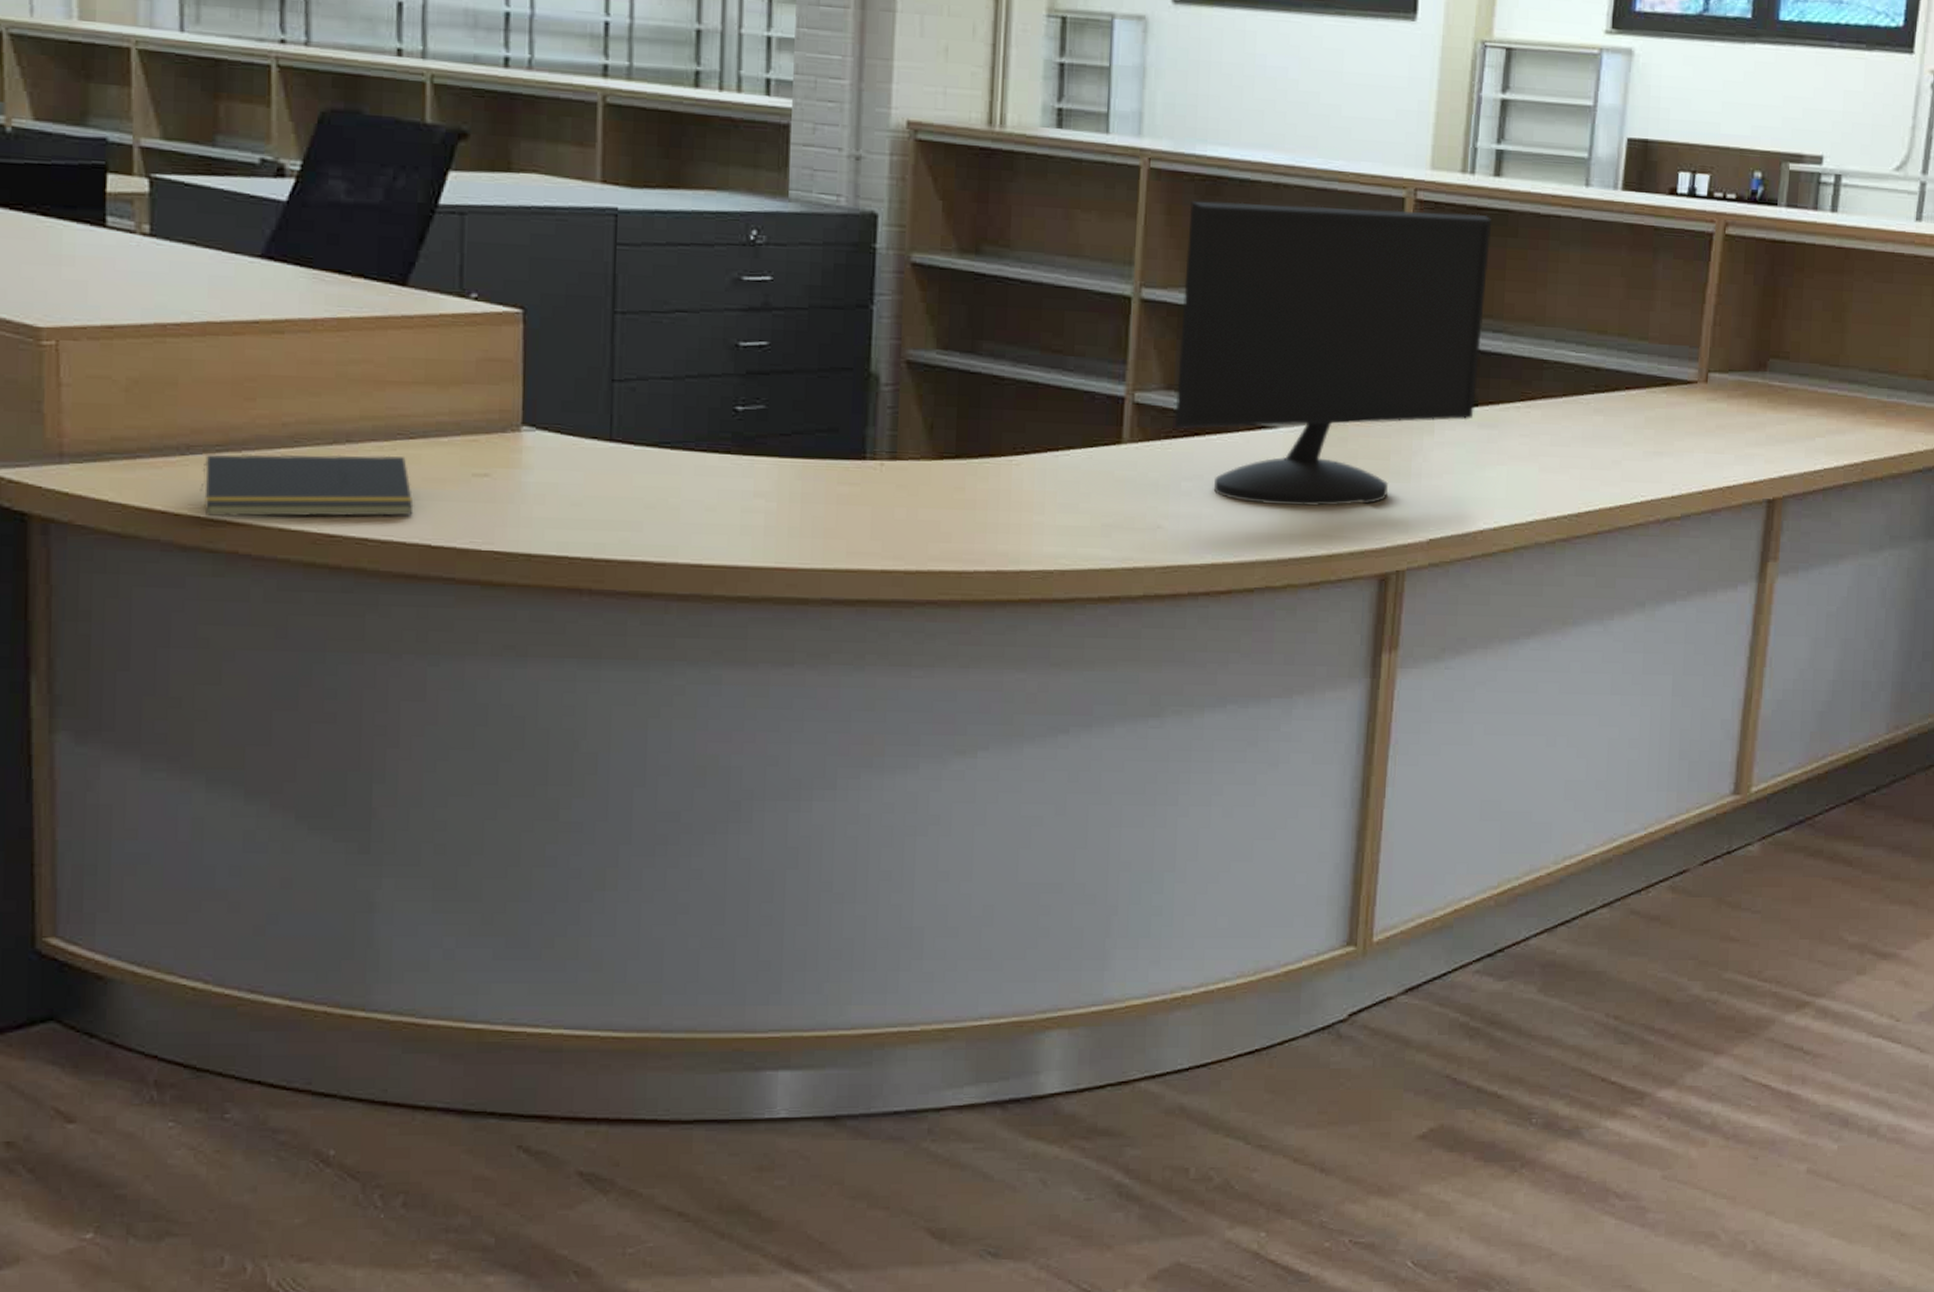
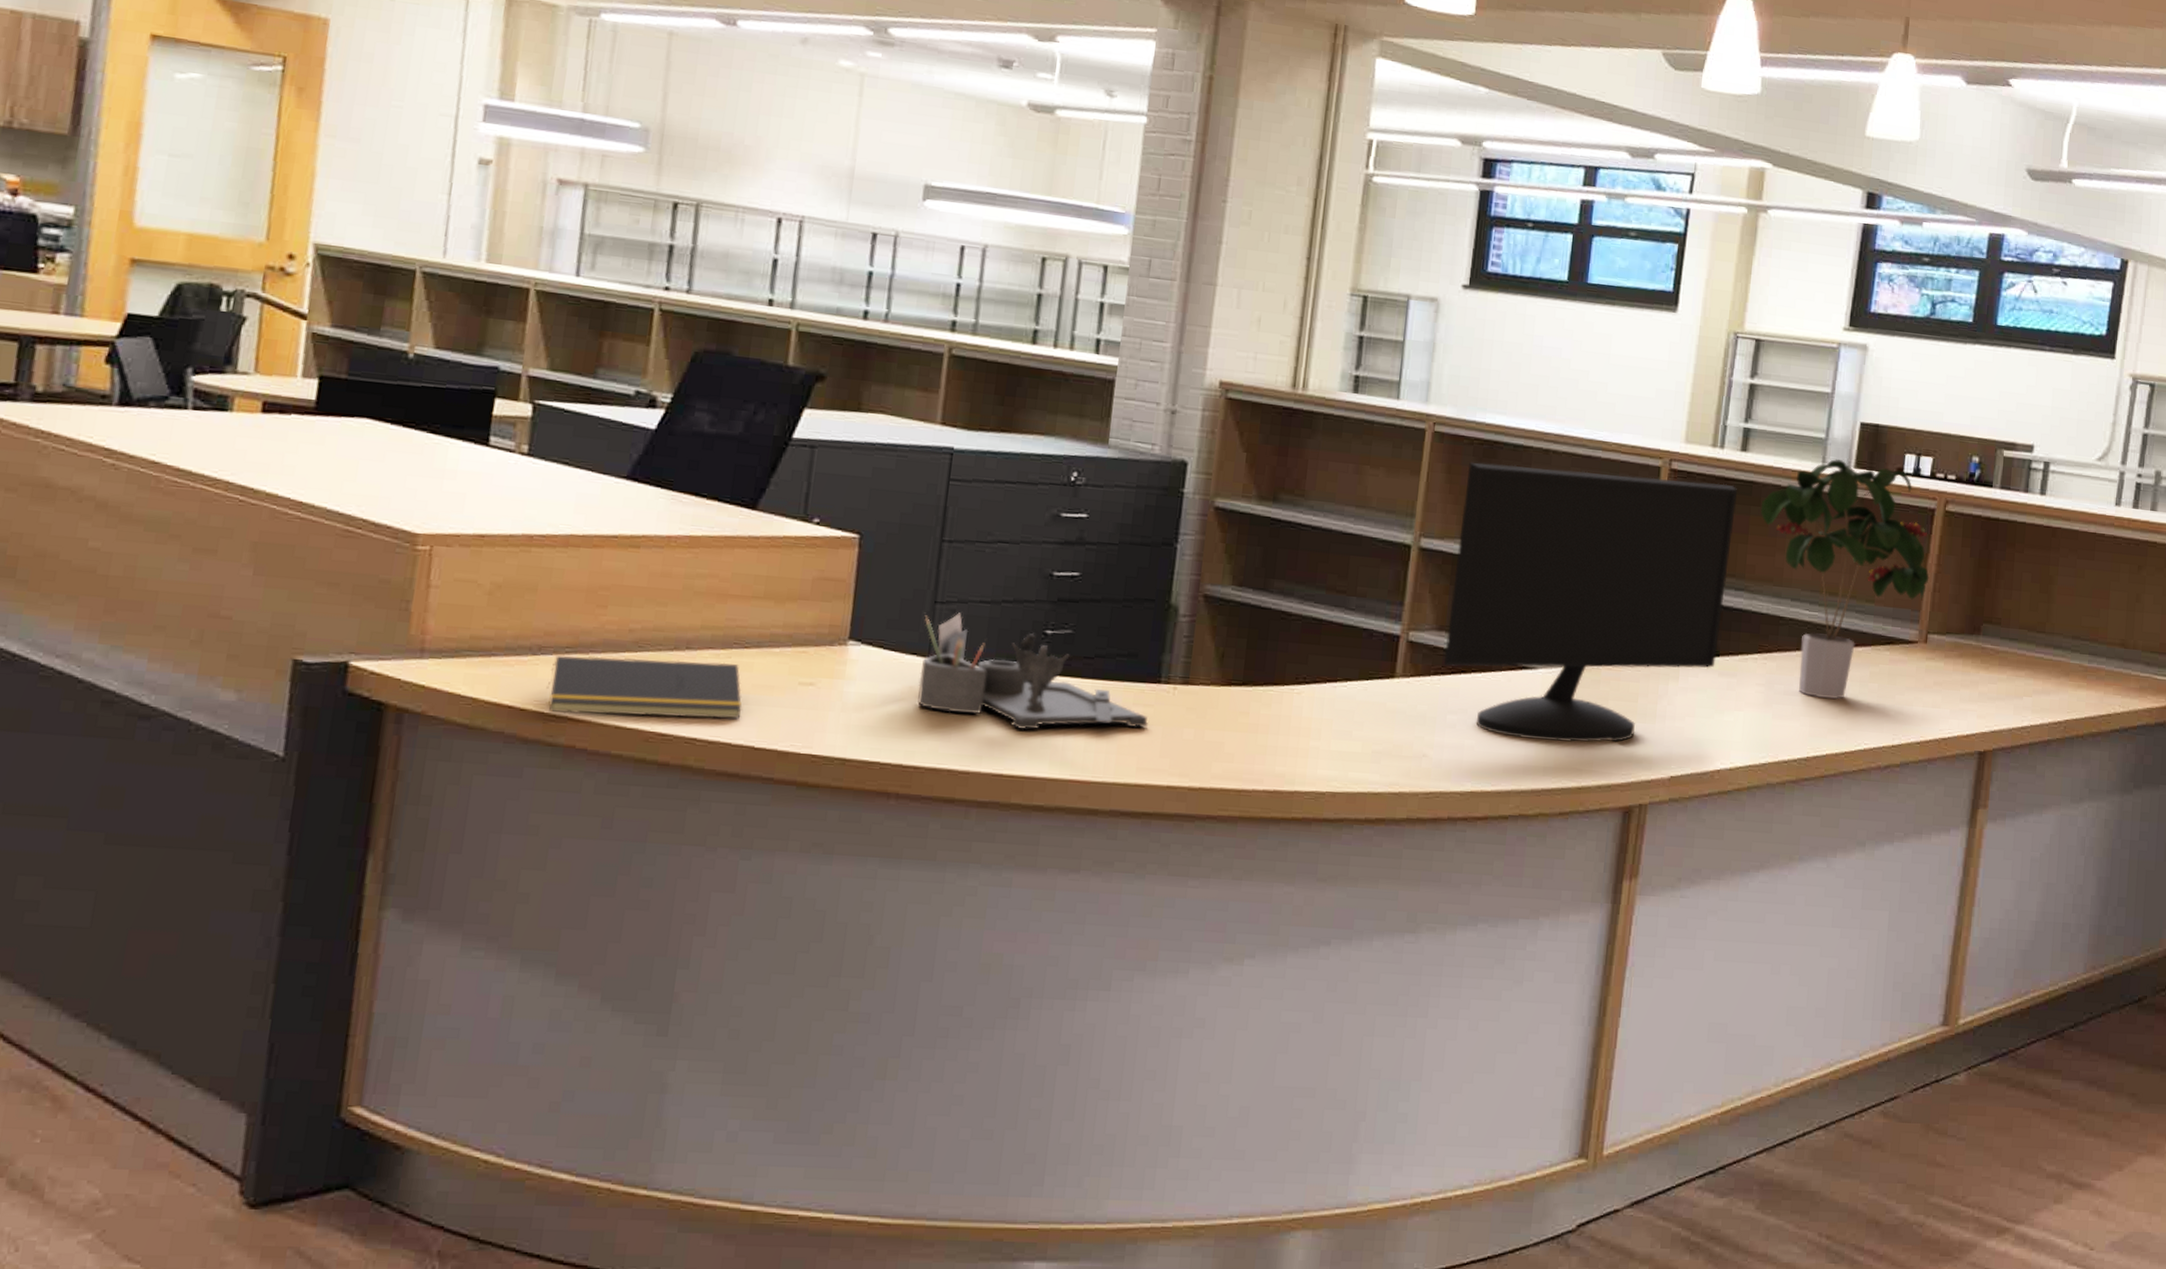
desk organizer: none [600,391,855,516] -> present [917,612,1148,730]
potted plant: none [1518,181,1709,449] -> present [1760,459,1930,700]

